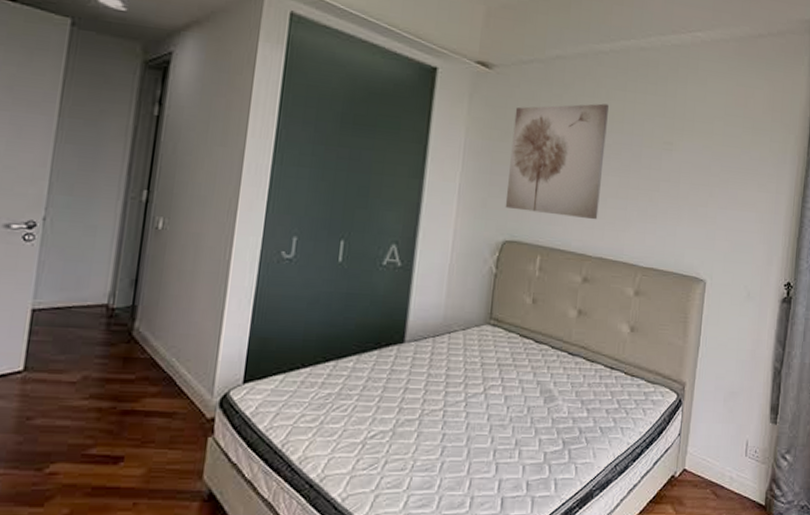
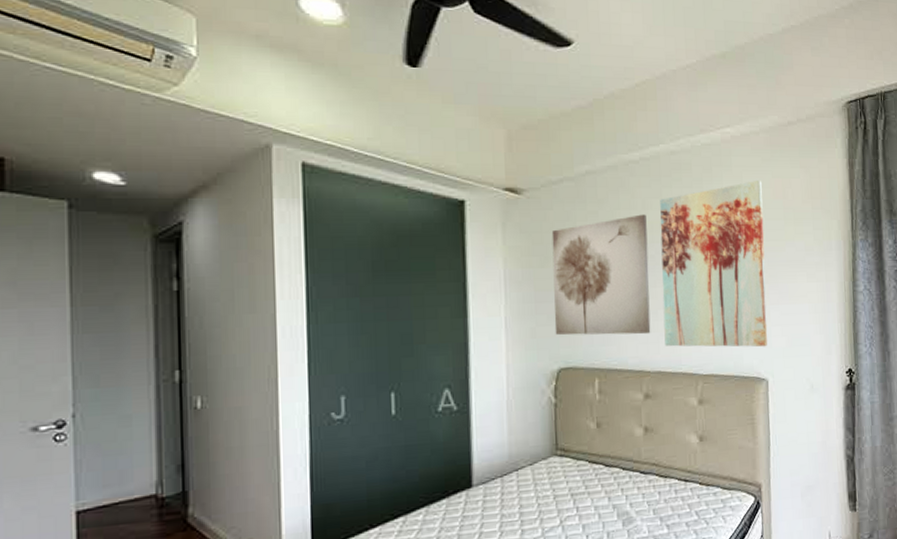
wall art: none [610,86,726,249] -> present [660,179,768,347]

